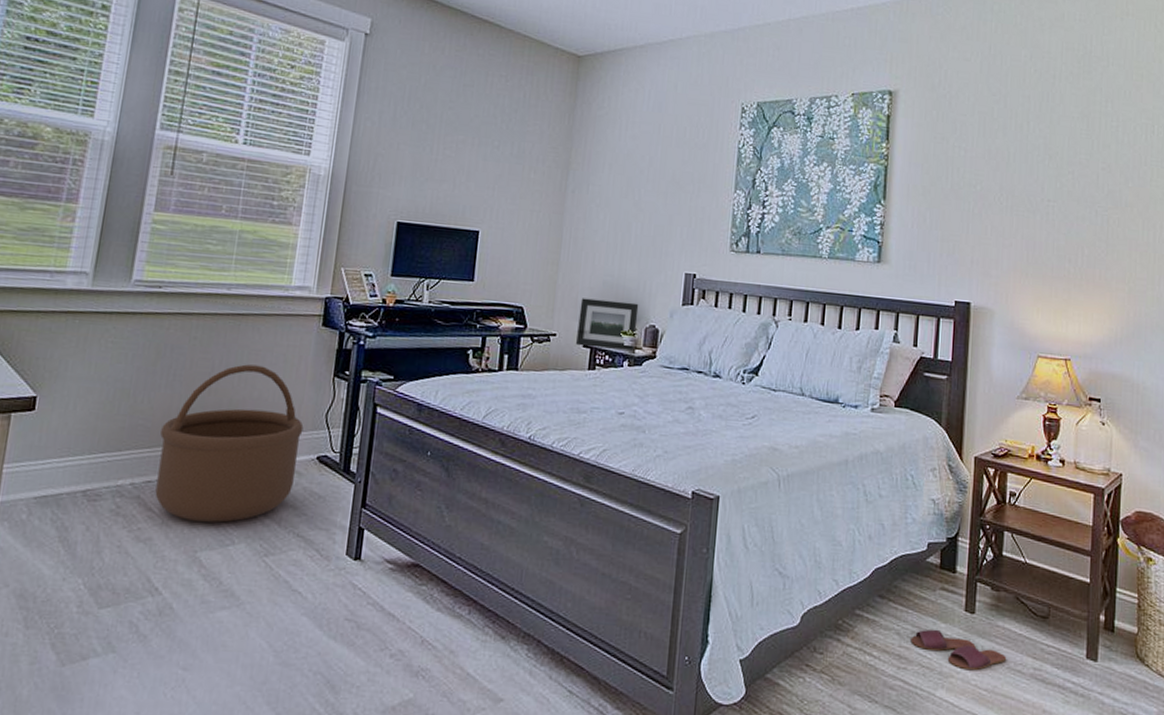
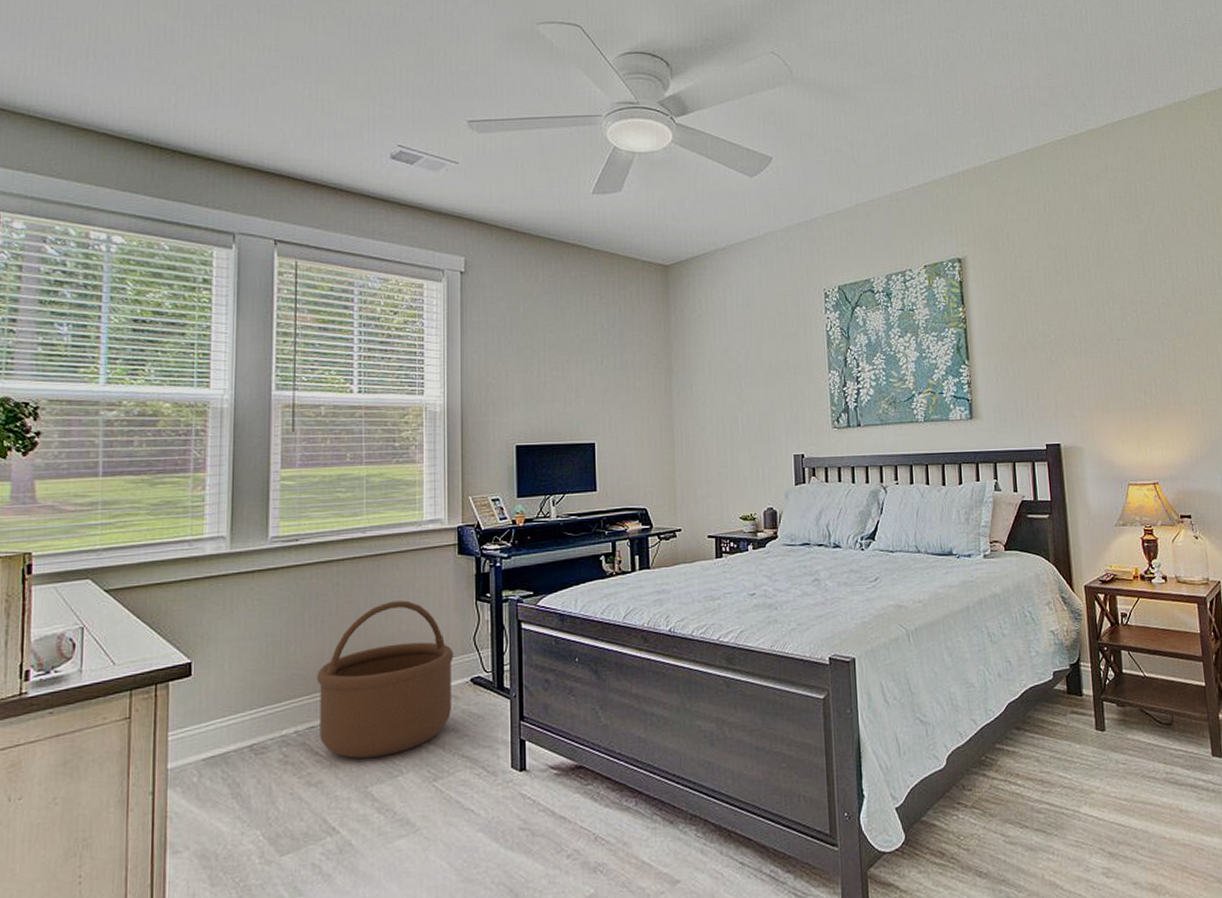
picture frame: present [576,298,639,352] -> none [700,489,756,537]
slippers: present [911,629,1007,671] -> none [1050,750,1141,784]

